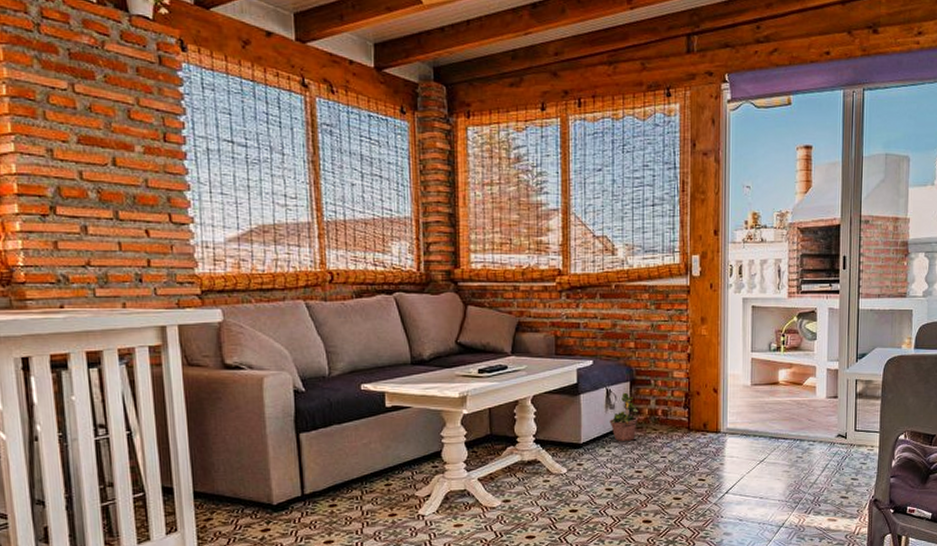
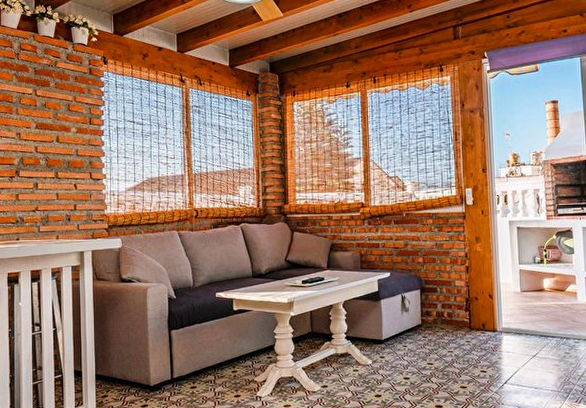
potted plant: present [609,391,639,442] -> none [405,297,428,339]

